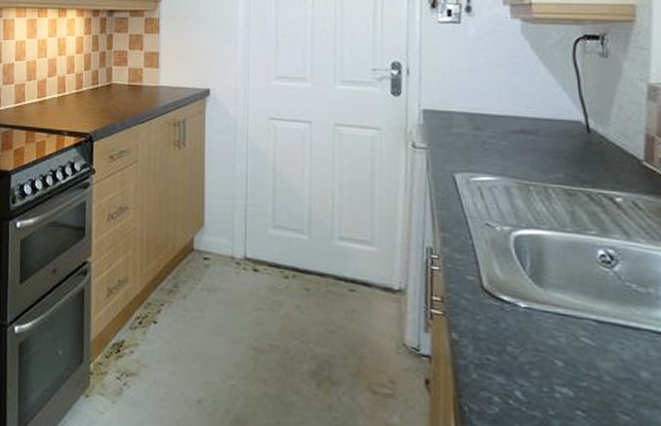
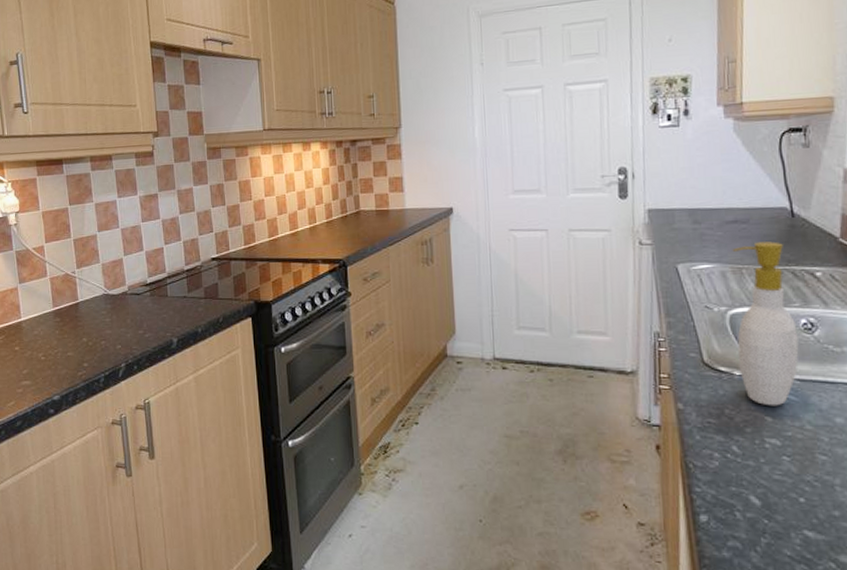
soap bottle: none [518,157,596,349] -> present [732,242,799,406]

